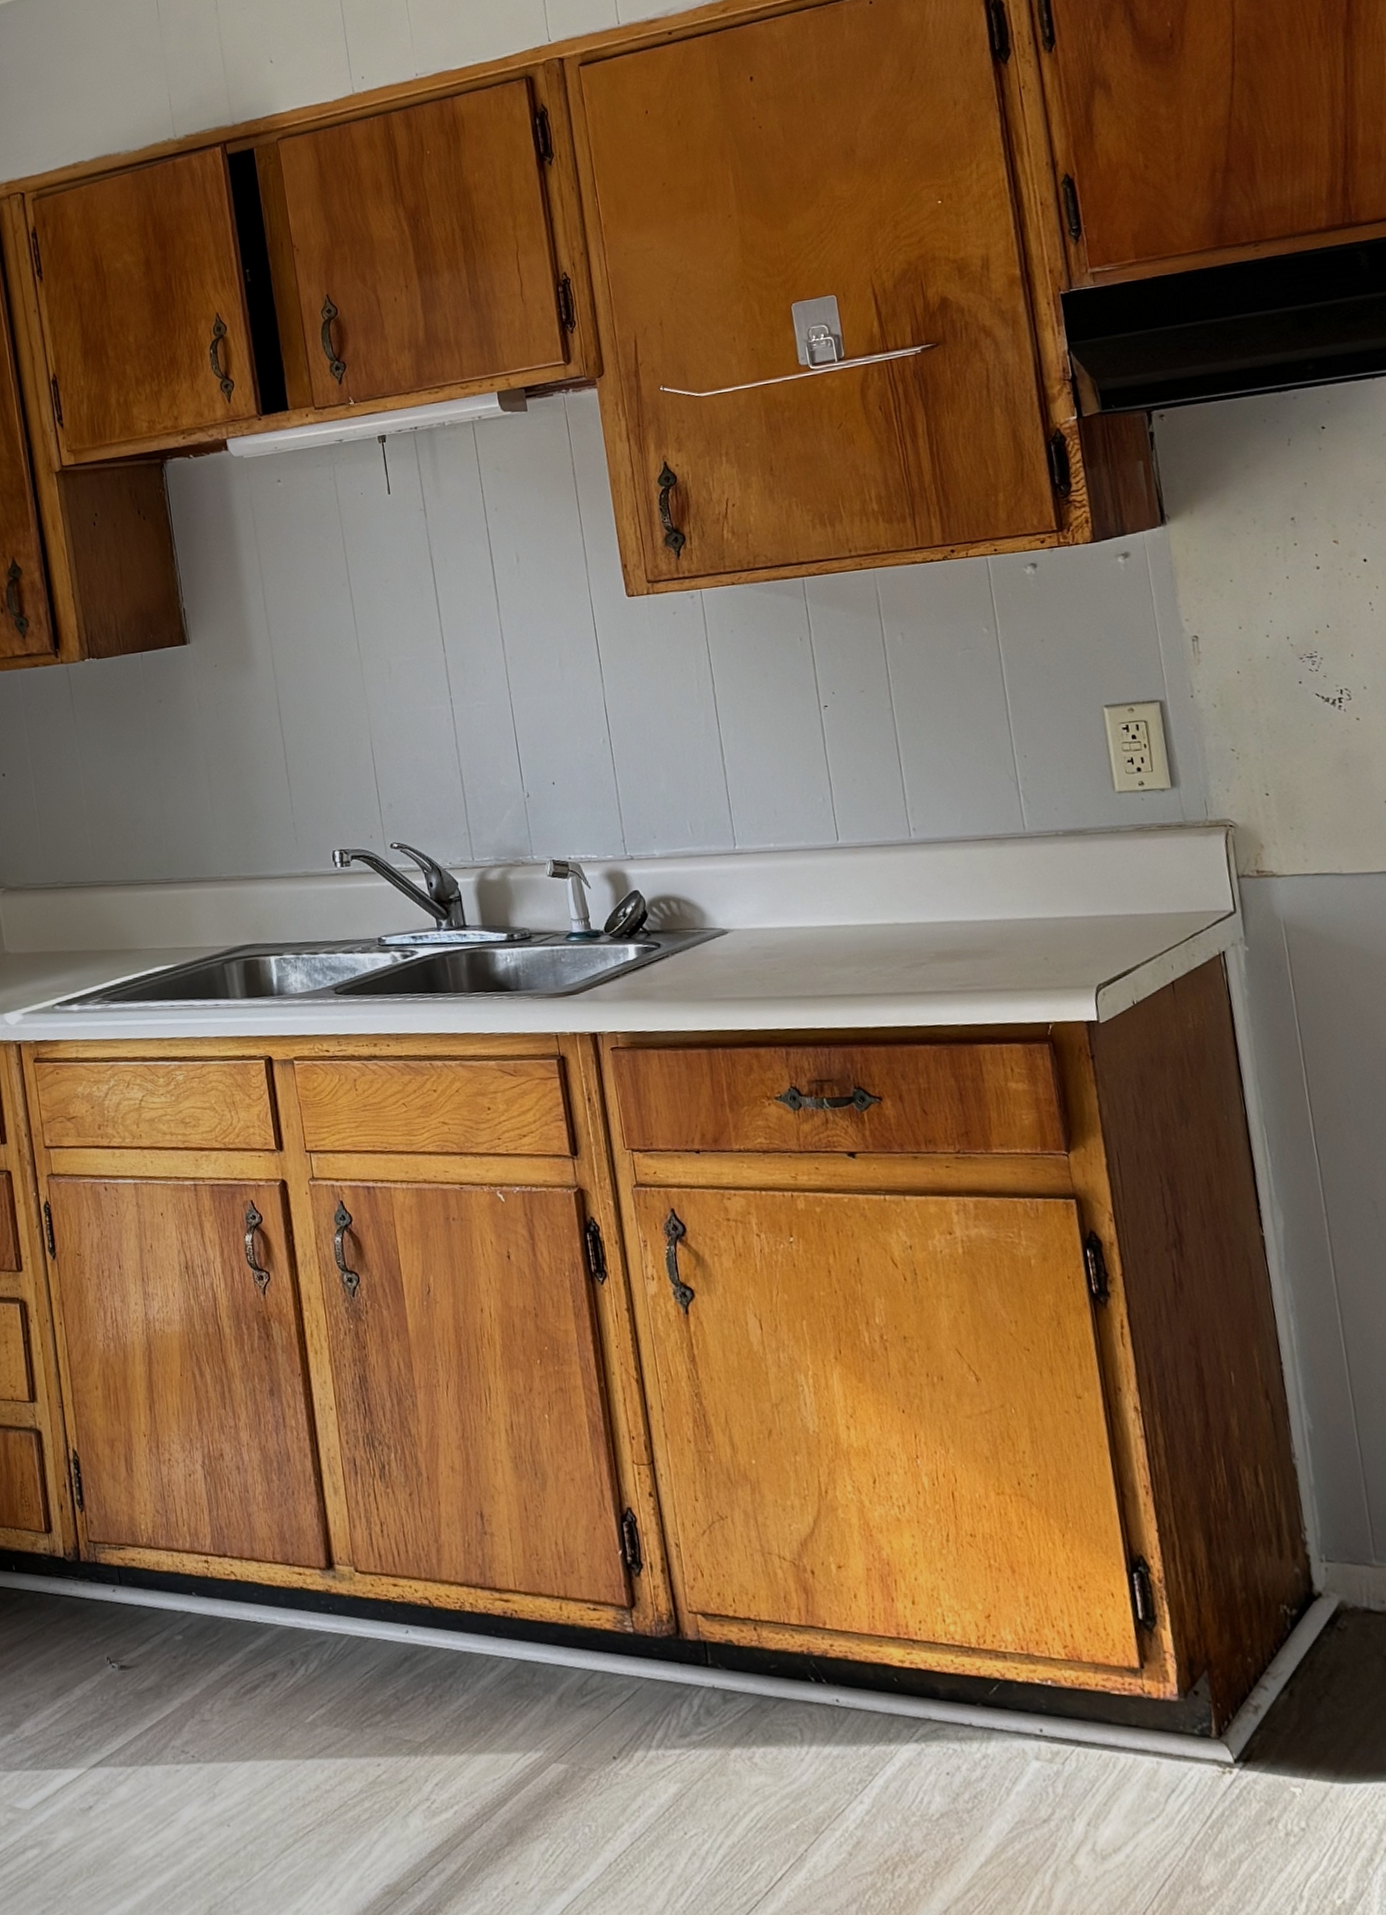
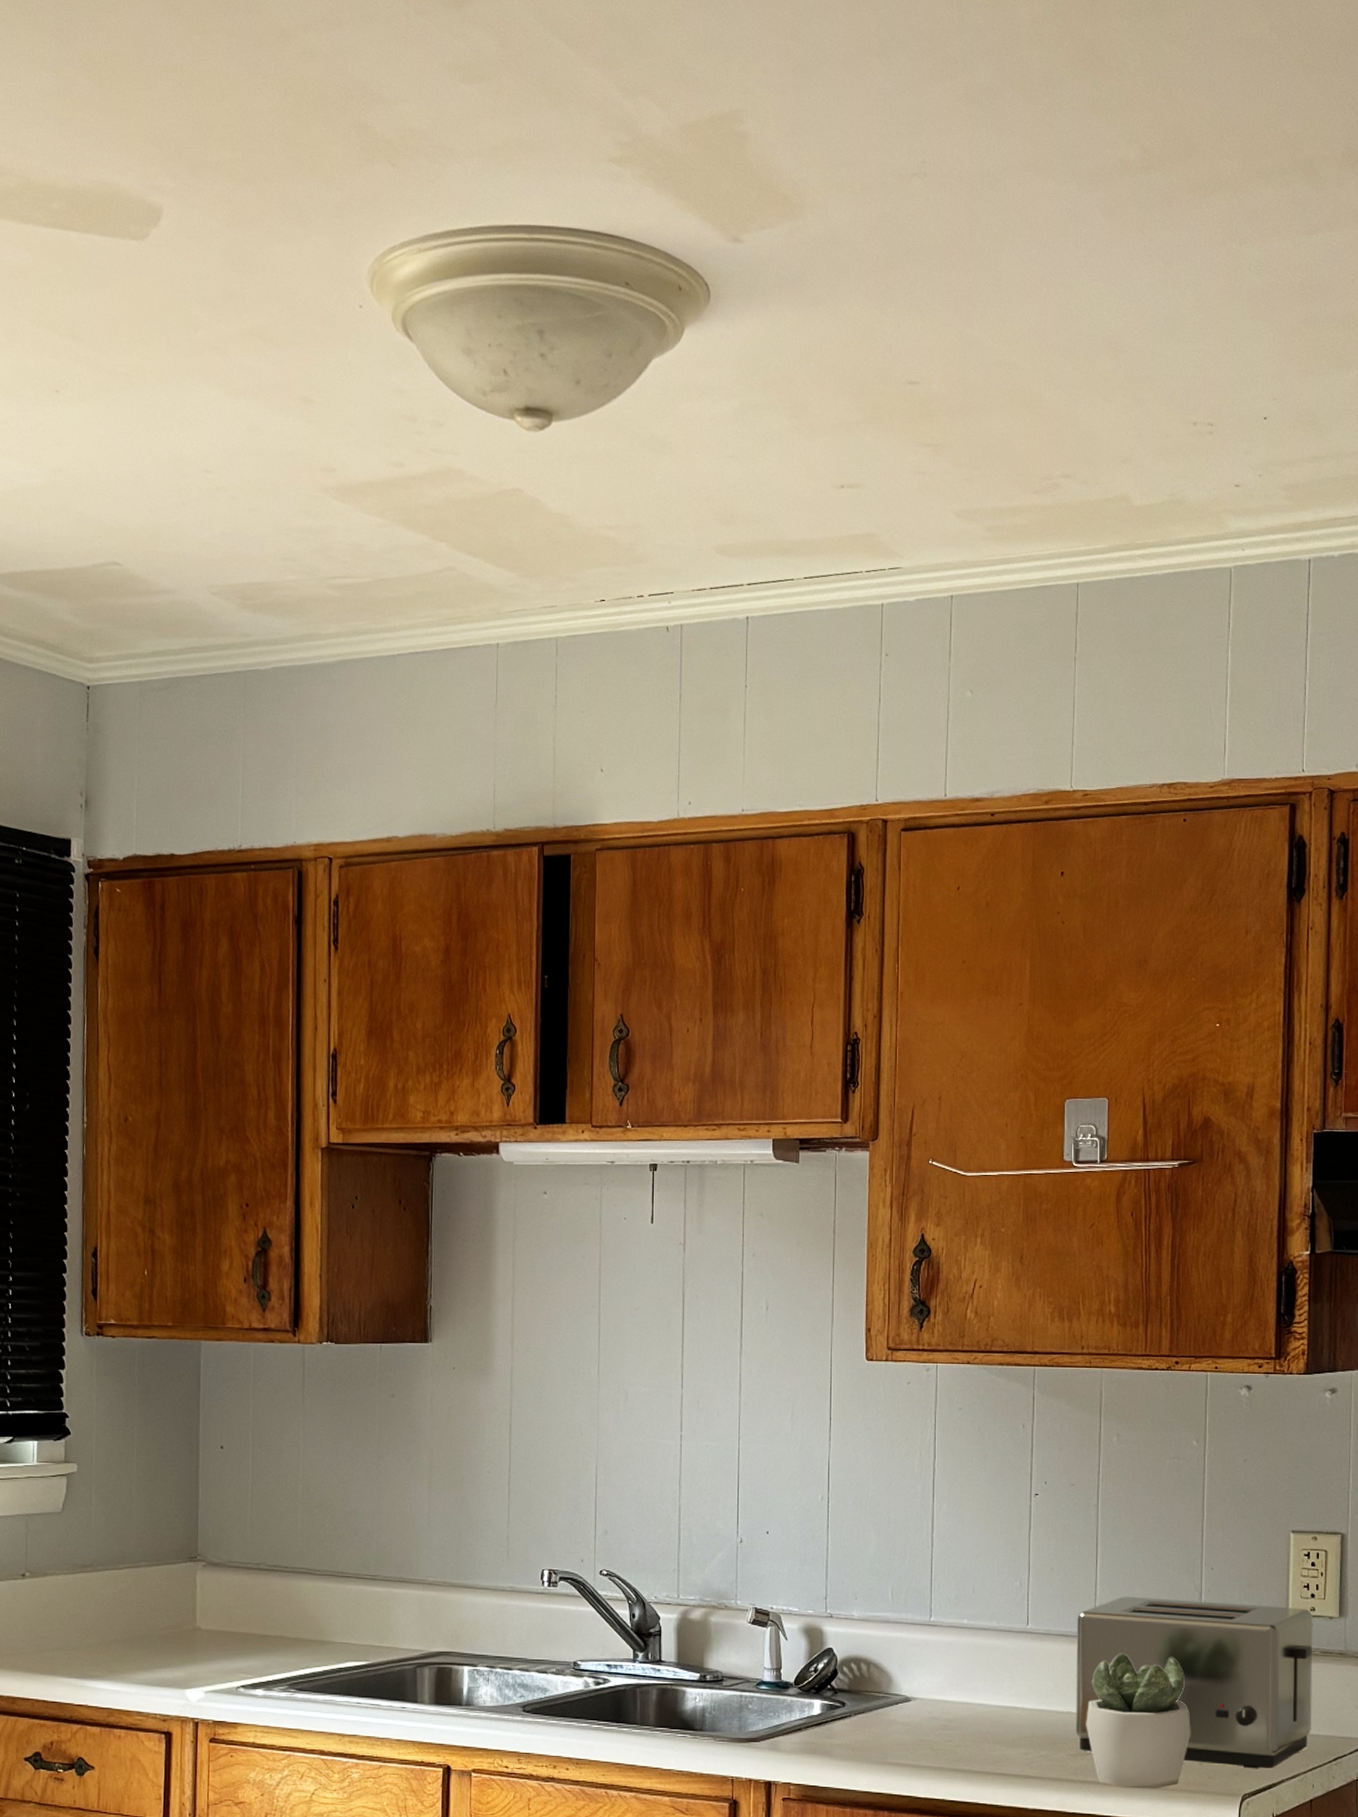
toaster: none [888,783,1161,962] -> present [1076,1596,1313,1769]
succulent plant: none [915,853,1031,995] -> present [1086,1653,1191,1789]

